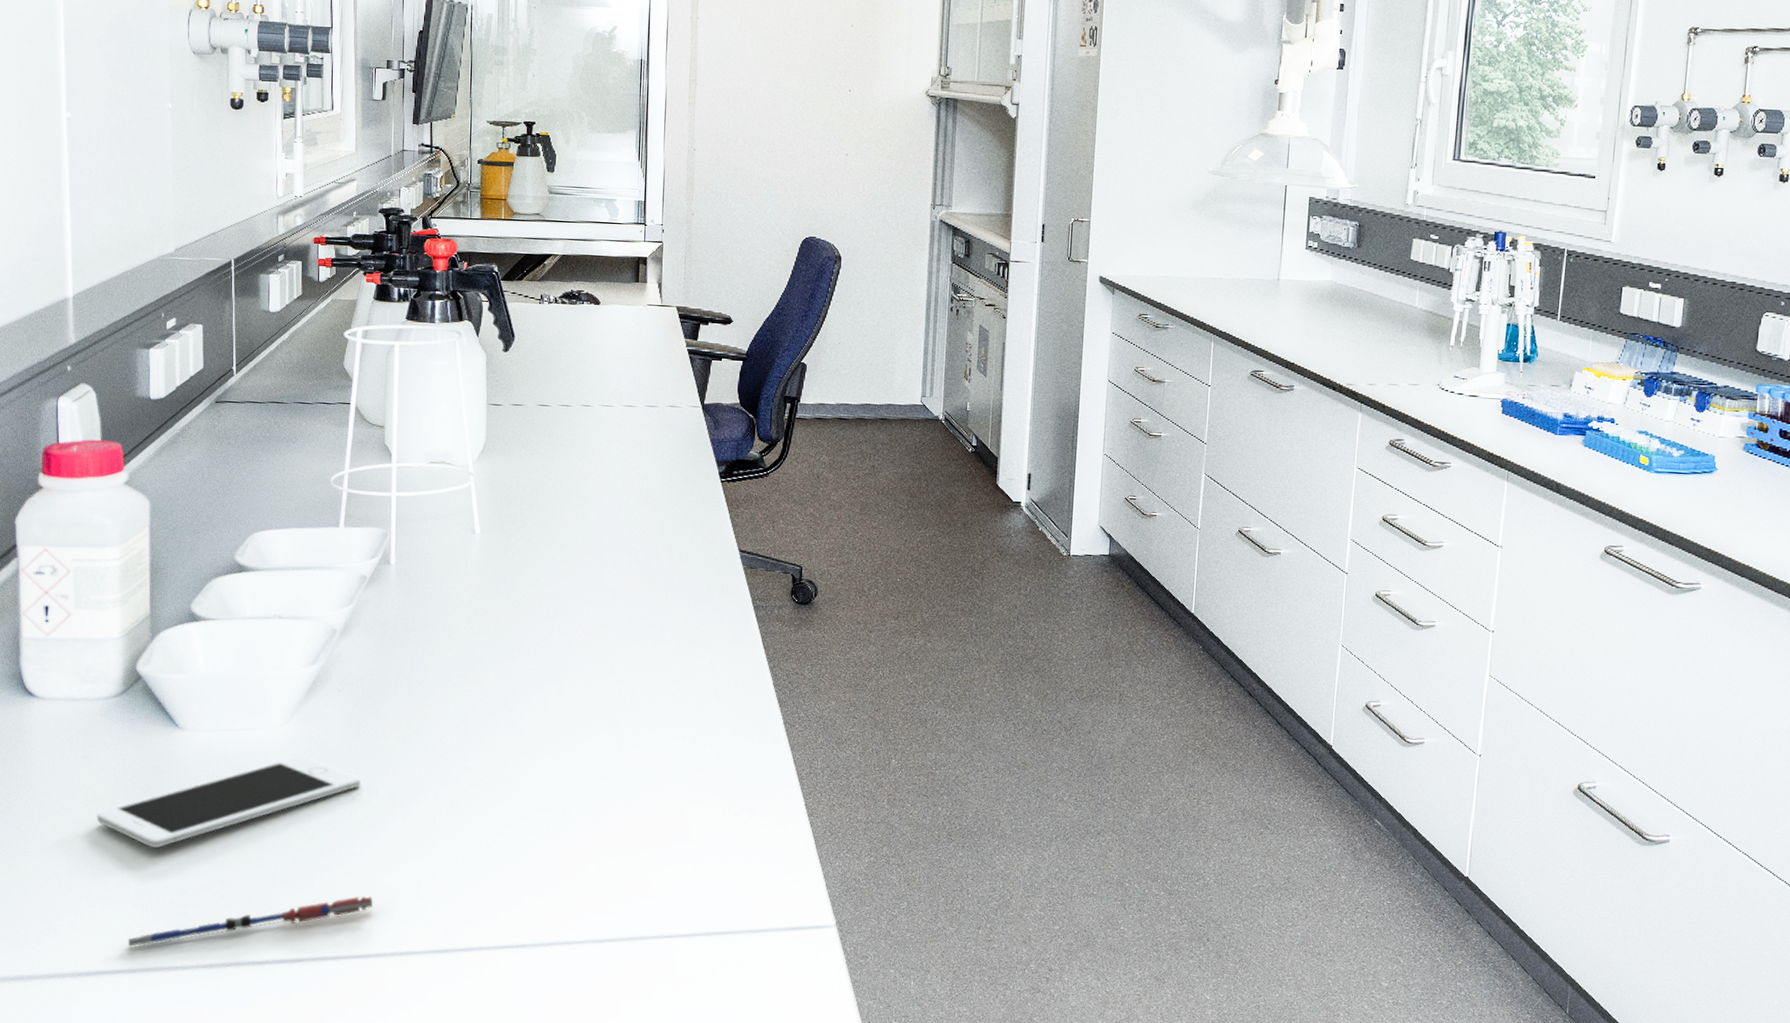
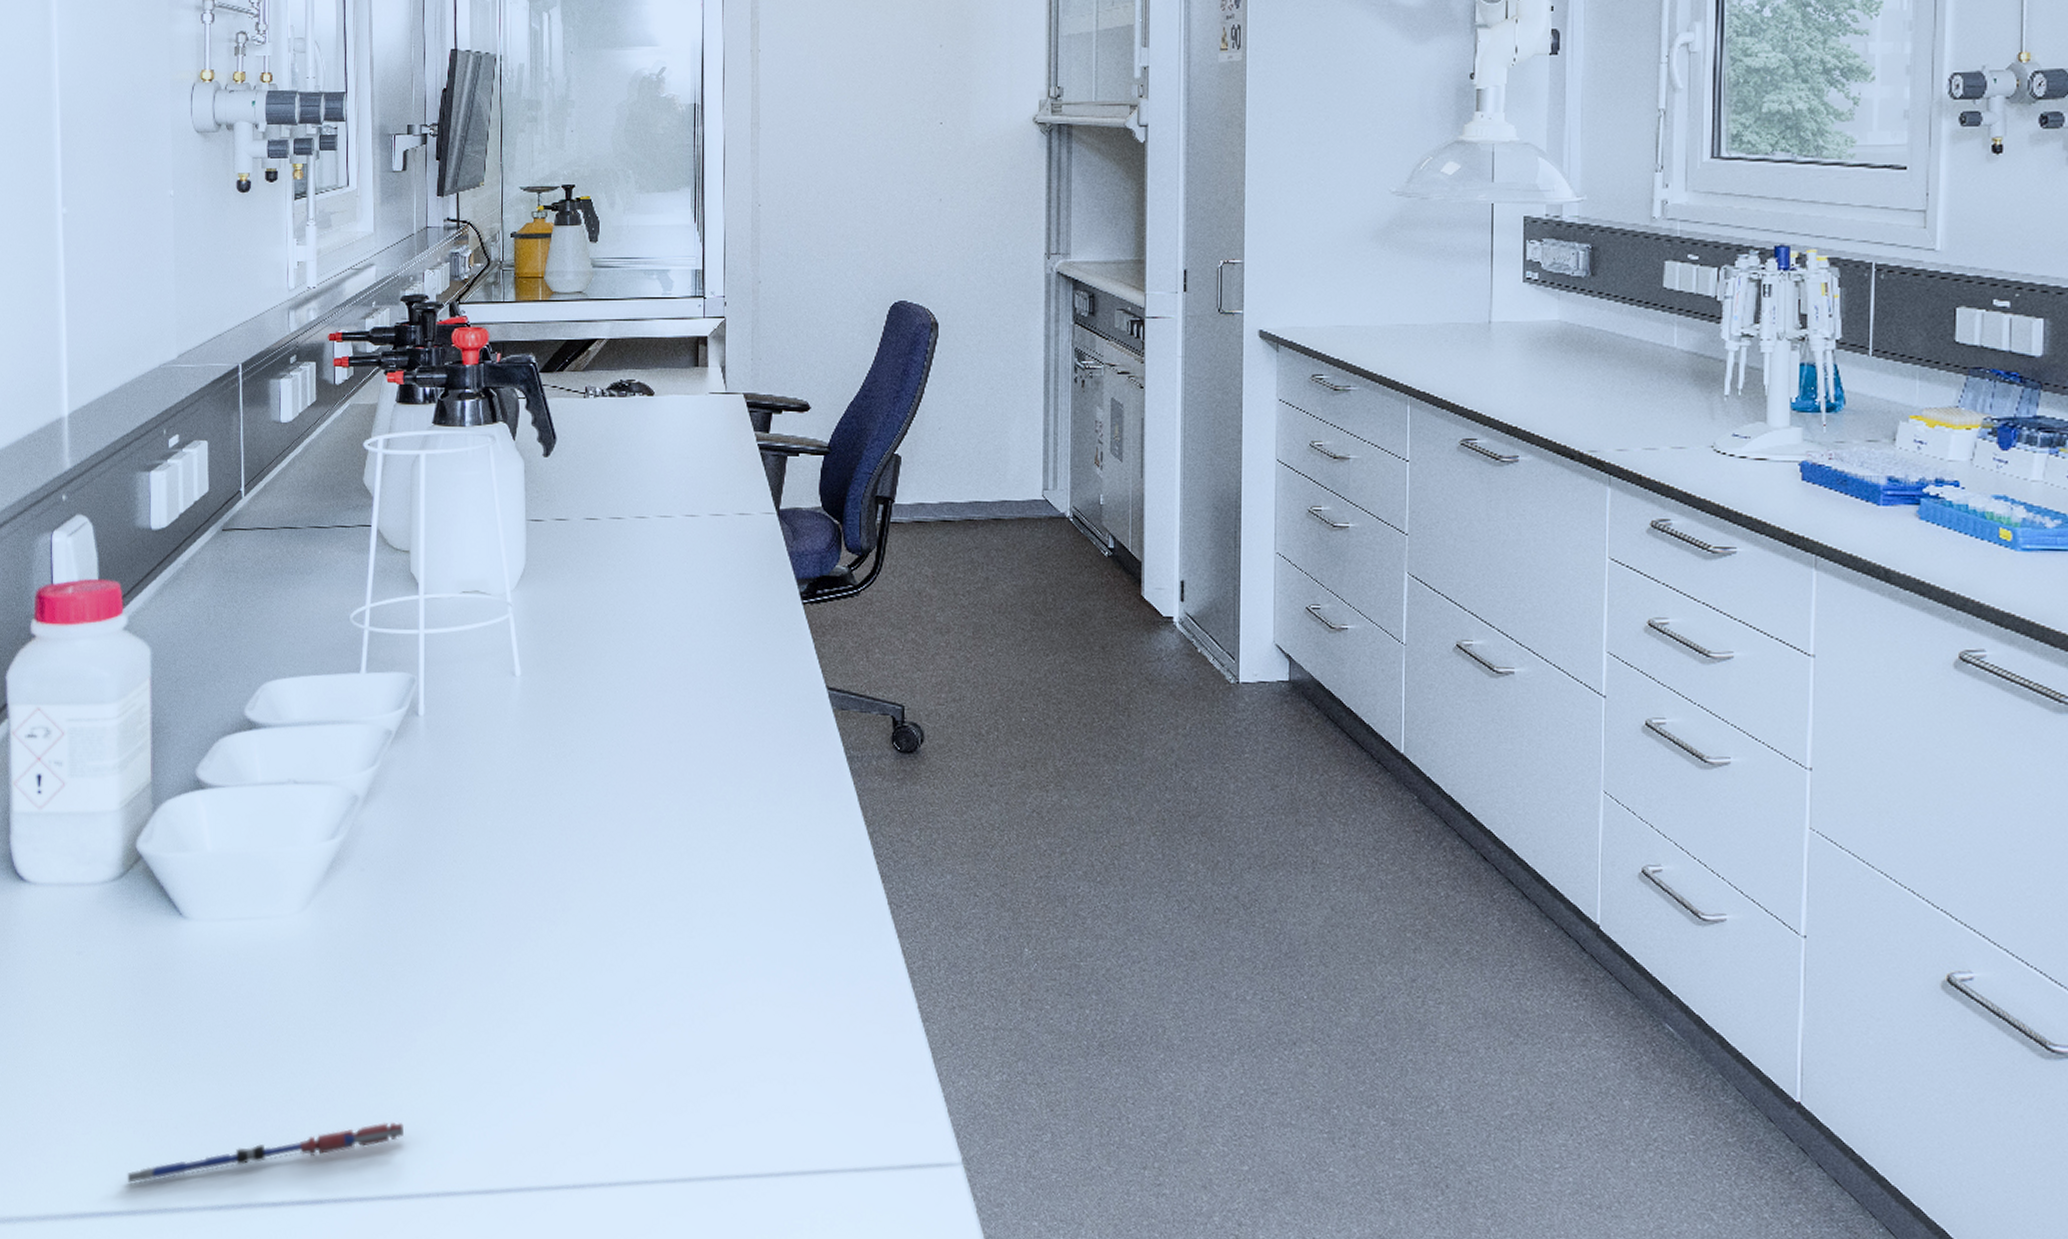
cell phone: present [96,756,362,849] -> none [93,949,389,1063]

